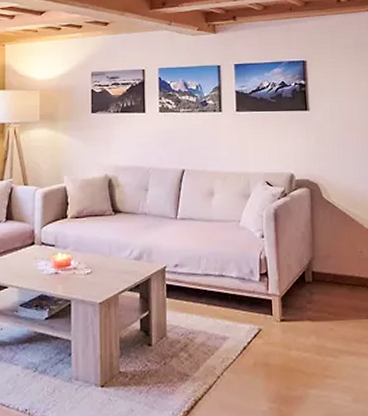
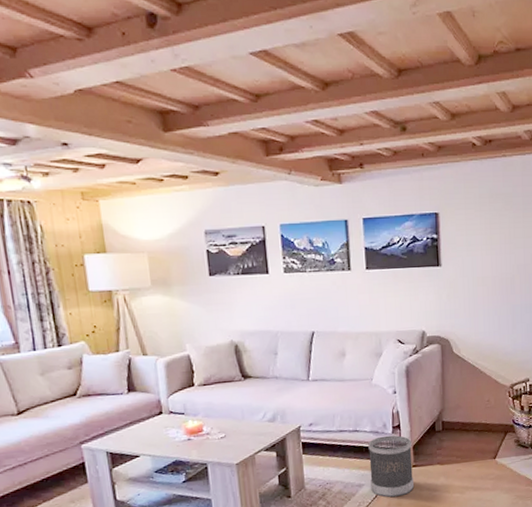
wastebasket: none [234,283,282,356] -> present [368,435,414,498]

